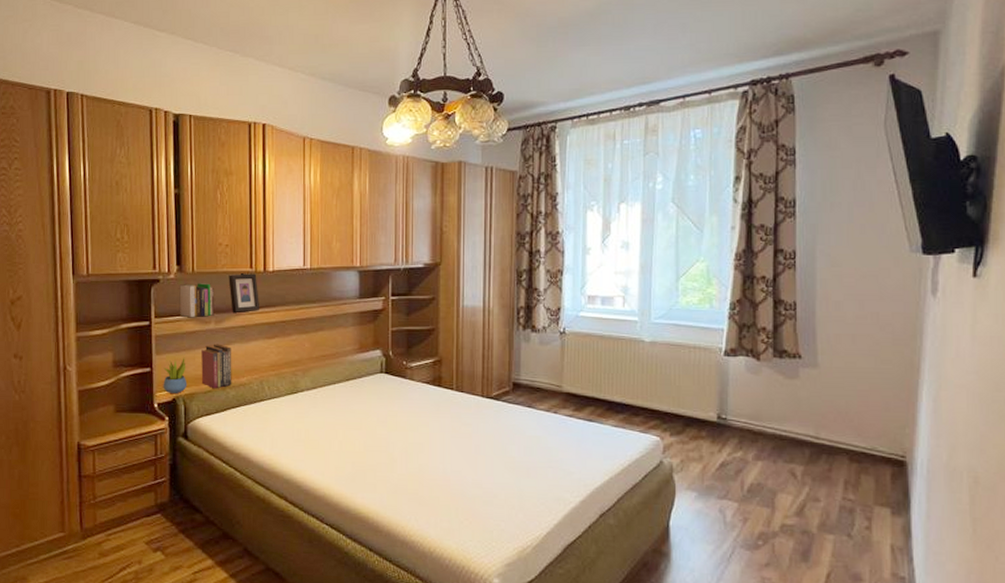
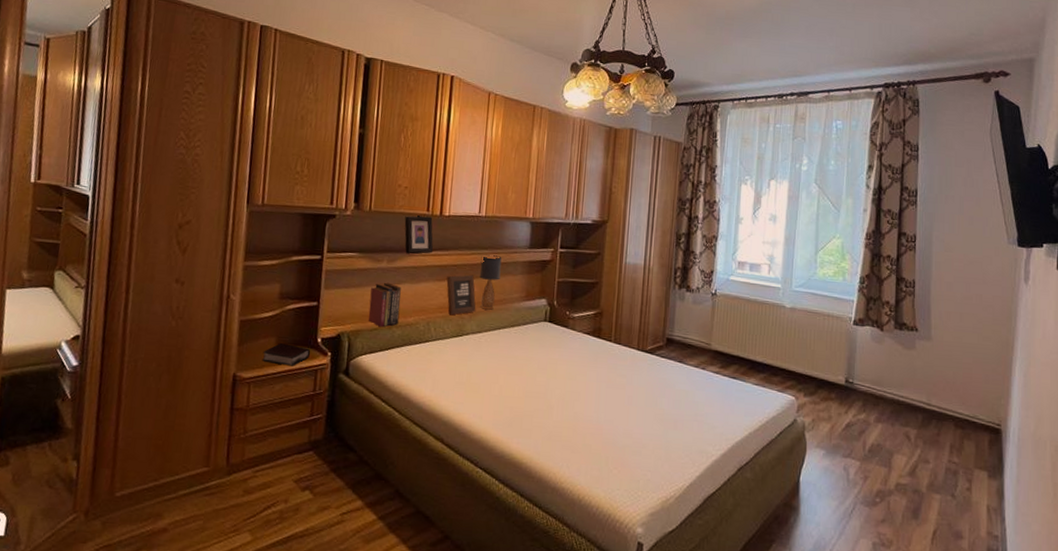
bible: none [103,411,149,434] -> present [262,343,311,367]
succulent plant: present [163,357,187,393] -> none [328,293,354,329]
books: present [179,283,215,318] -> none [353,222,390,256]
picture frame: none [276,330,309,373] -> present [446,274,476,315]
table lamp: none [309,308,331,365] -> present [479,255,502,310]

